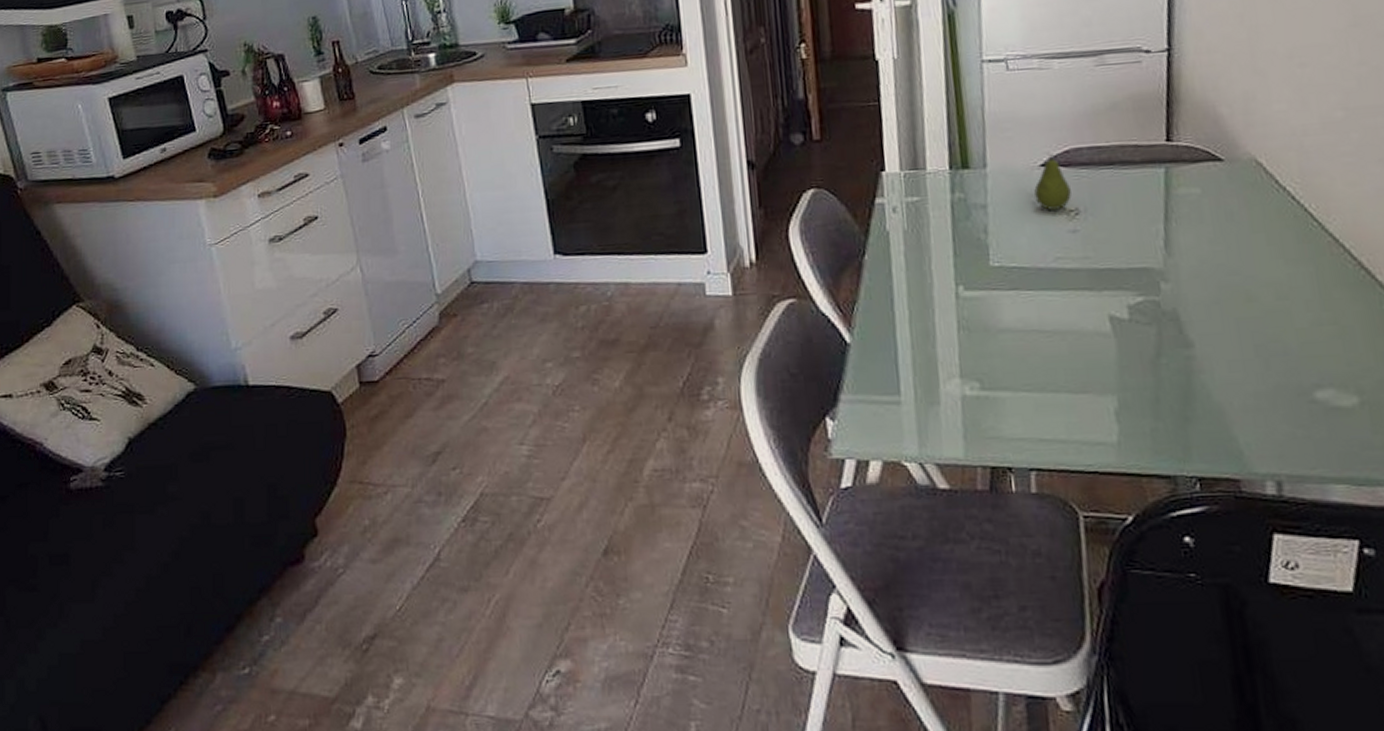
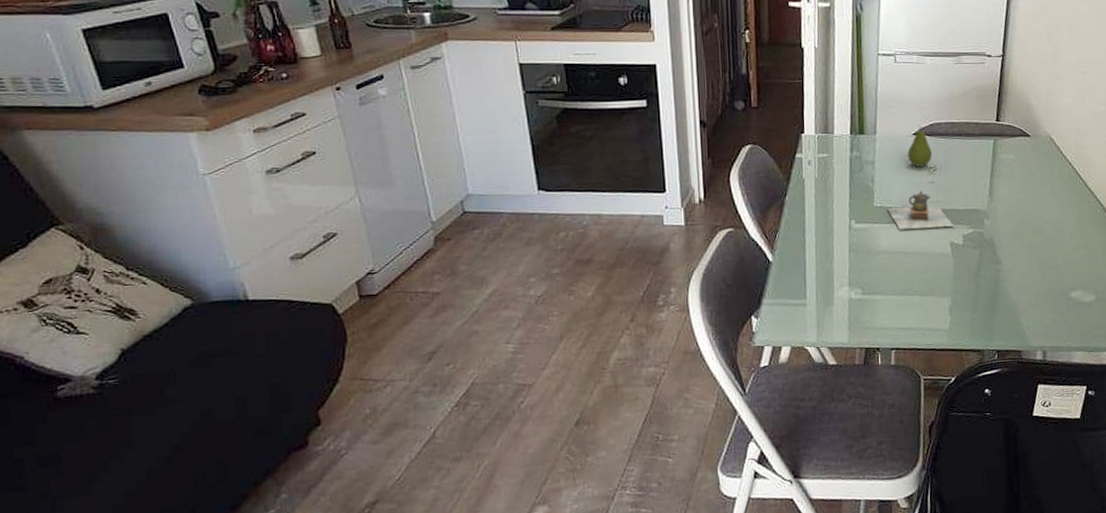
teapot: none [1010,242,1112,299] -> present [887,190,954,230]

